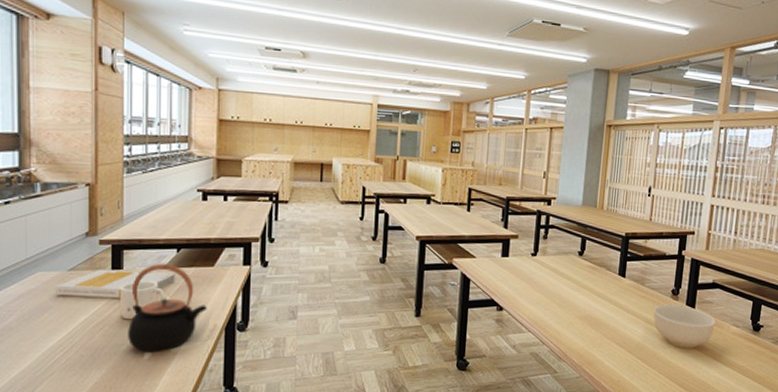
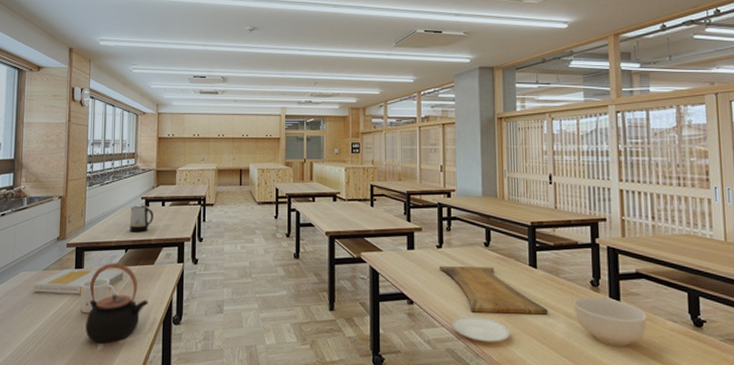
kettle: none [182,197,213,230] -> present [129,204,154,233]
cutting board: none [531,274,630,321] -> present [439,266,548,315]
plate: none [538,322,593,346] -> present [451,316,510,342]

